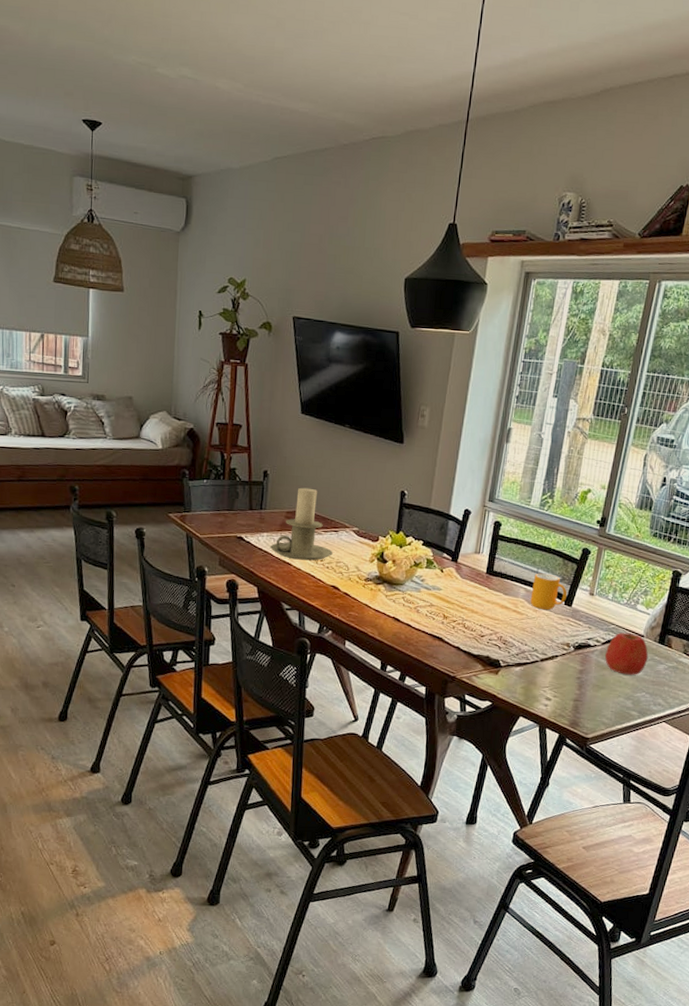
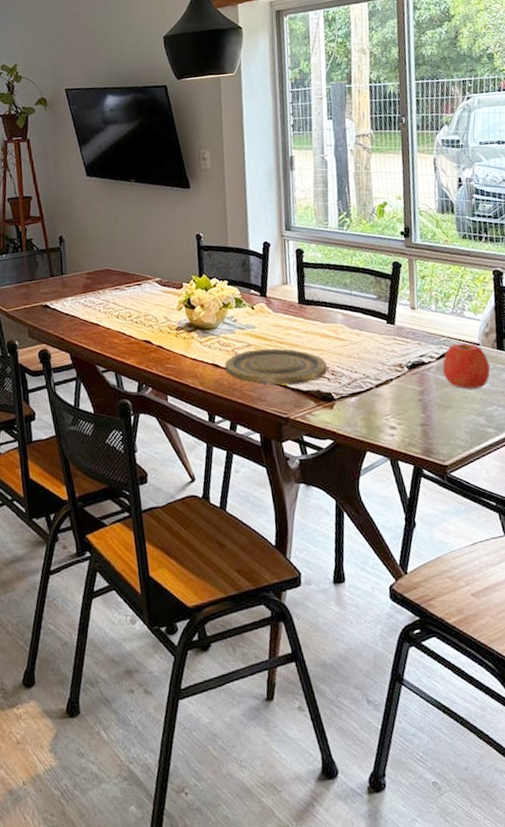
candle holder: present [270,487,333,561] -> none [77,246,139,320]
plate: none [405,610,501,648] -> present [225,348,327,386]
mug: present [530,573,568,611] -> none [348,294,388,333]

